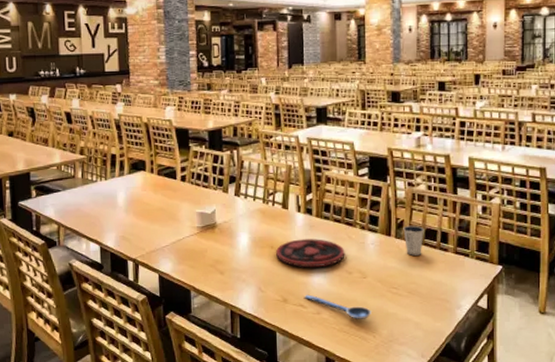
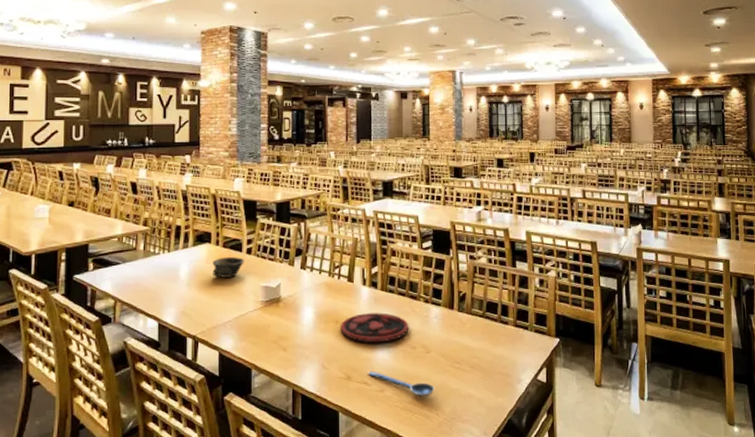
bowl: none [148,183,179,204] -> present [213,256,244,278]
dixie cup: present [403,225,424,256] -> none [465,298,486,329]

